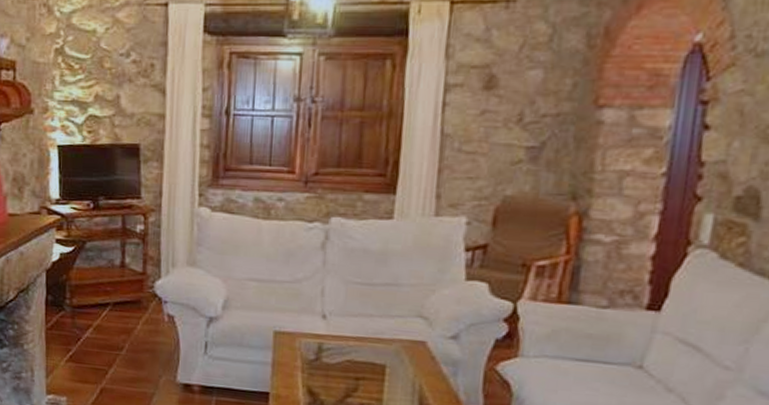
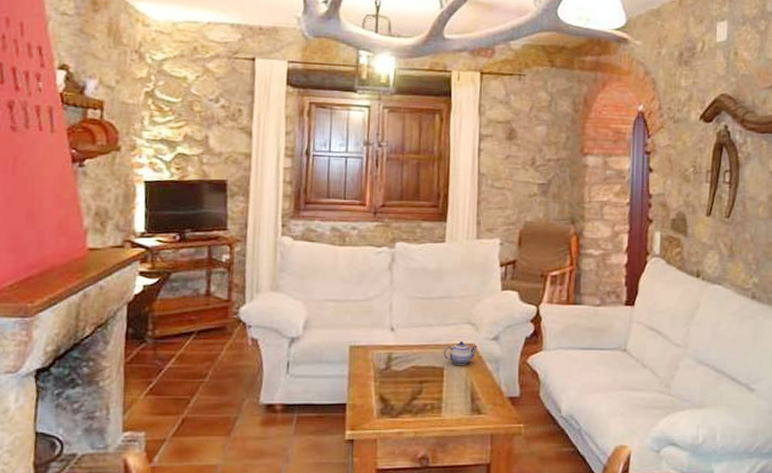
teapot: none [385,337,430,365] -> present [443,341,478,365]

